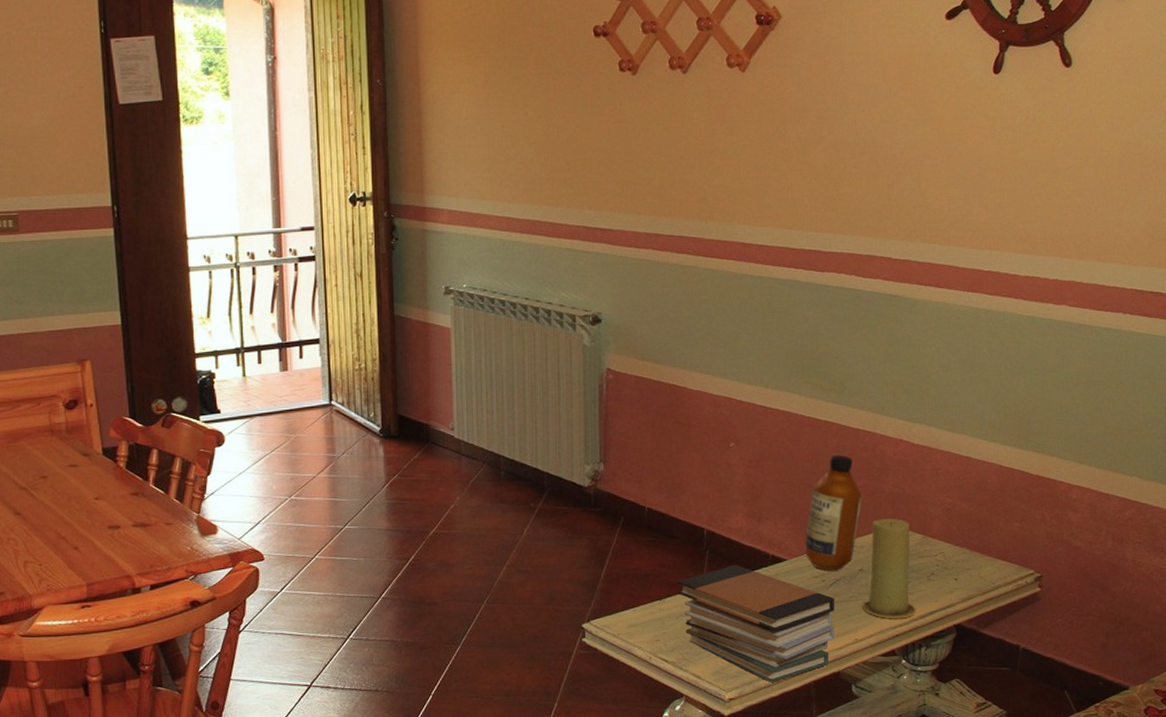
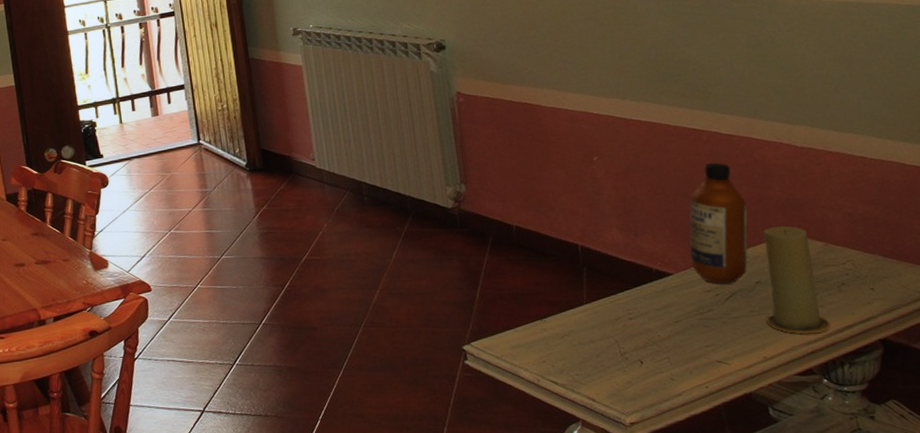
book stack: present [677,564,835,682] -> none [557,280,740,405]

